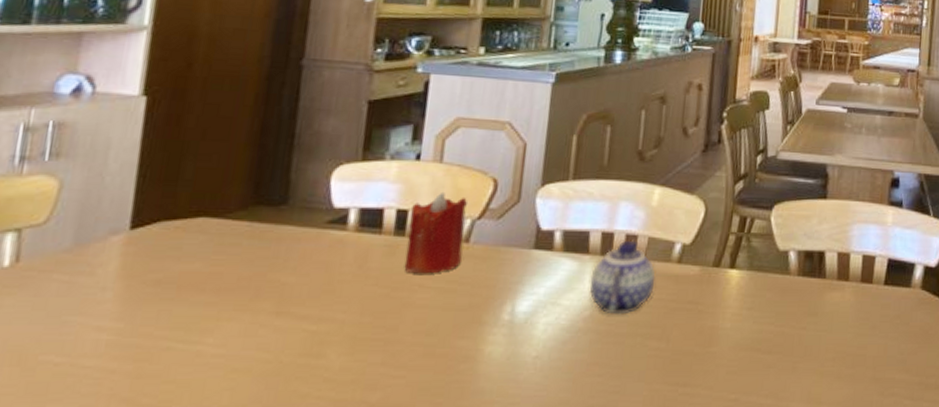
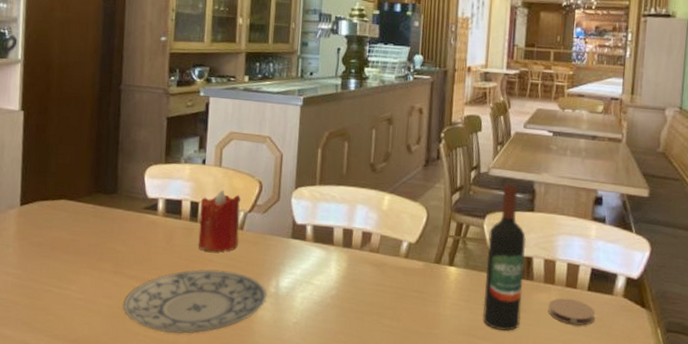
plate: none [285,297,499,389] -> present [122,269,267,334]
teapot: present [589,240,656,315] -> none [334,236,387,296]
wine bottle: none [768,165,819,341] -> present [483,181,527,331]
coaster: none [842,295,893,325] -> present [548,298,596,326]

